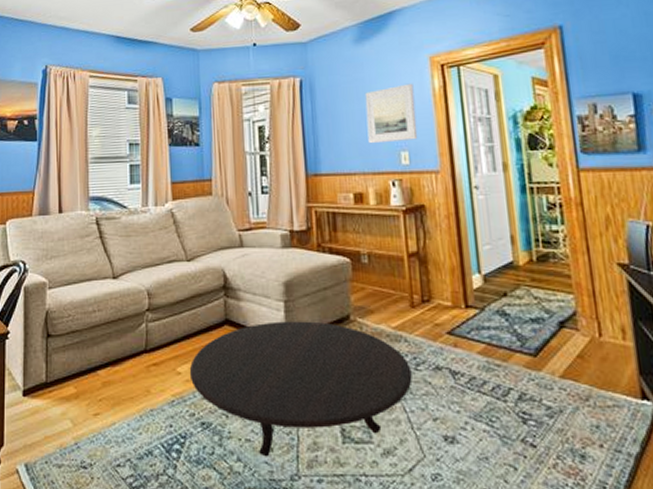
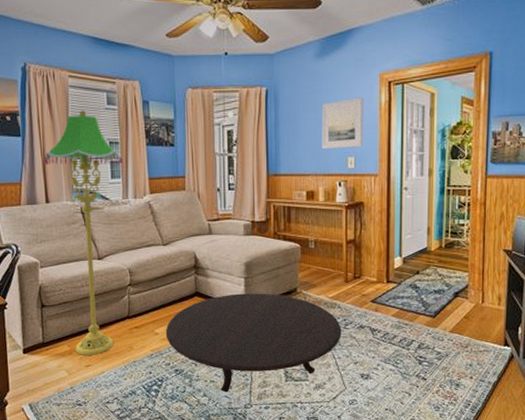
floor lamp: none [59,111,144,400] -> present [44,110,123,355]

